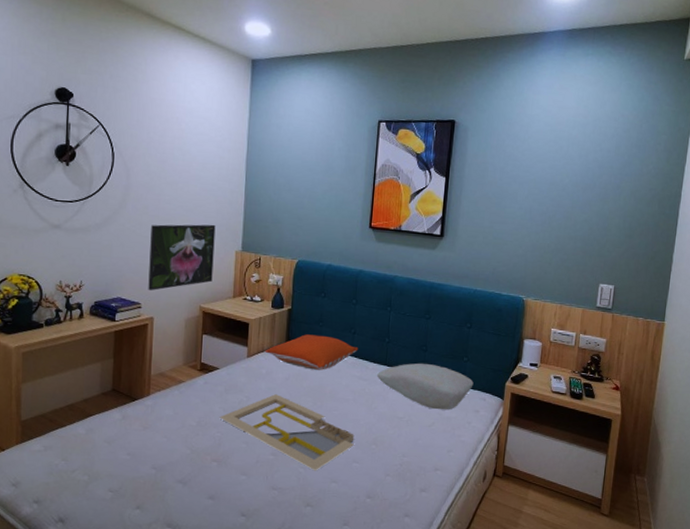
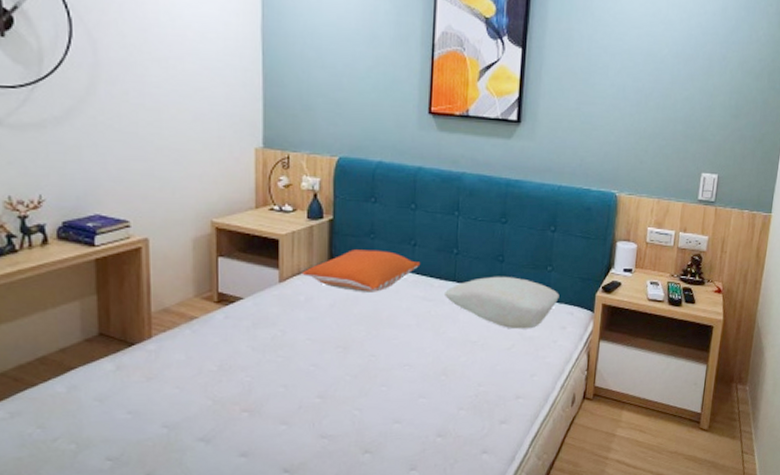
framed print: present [148,224,216,291] -> none [135,114,226,203]
serving tray: present [219,394,355,471] -> none [247,325,420,412]

